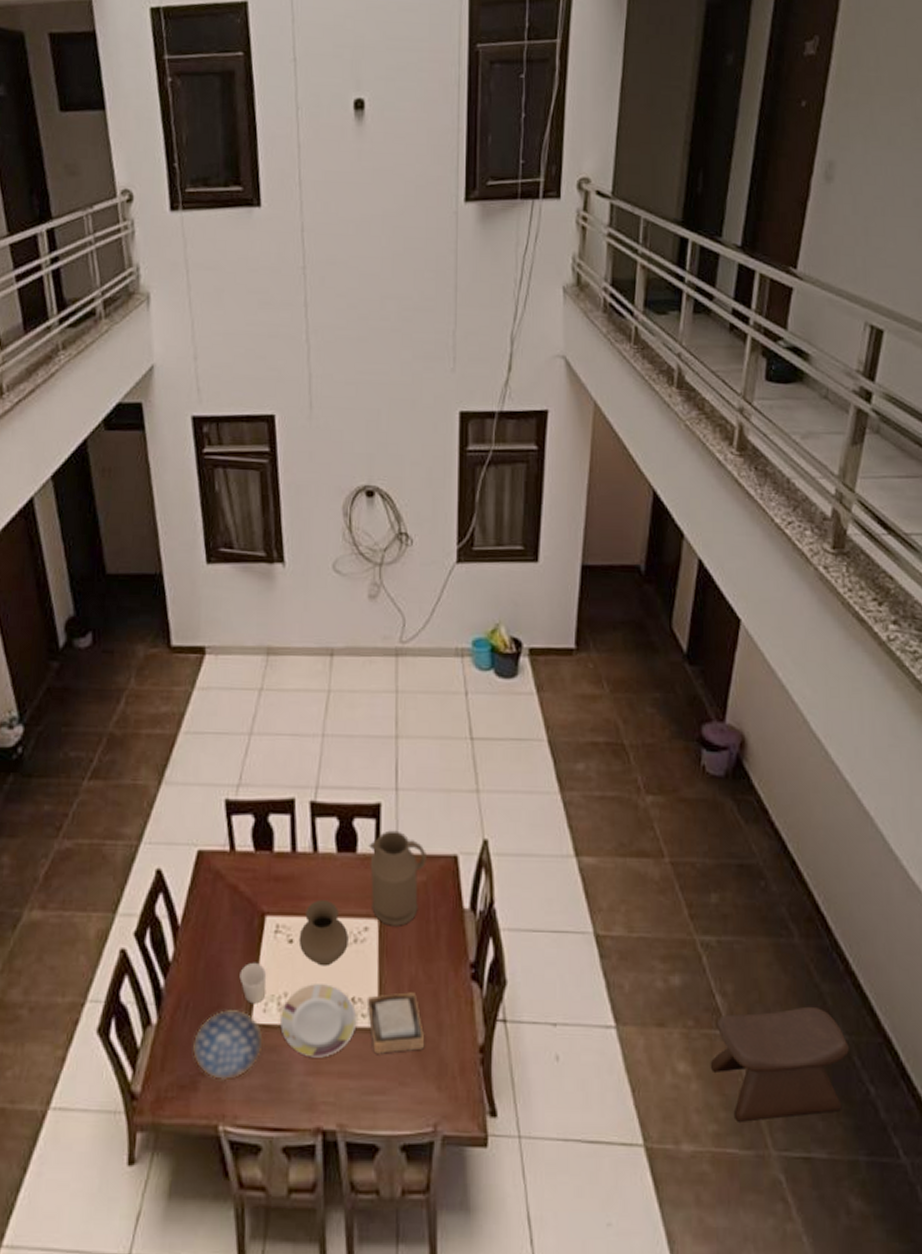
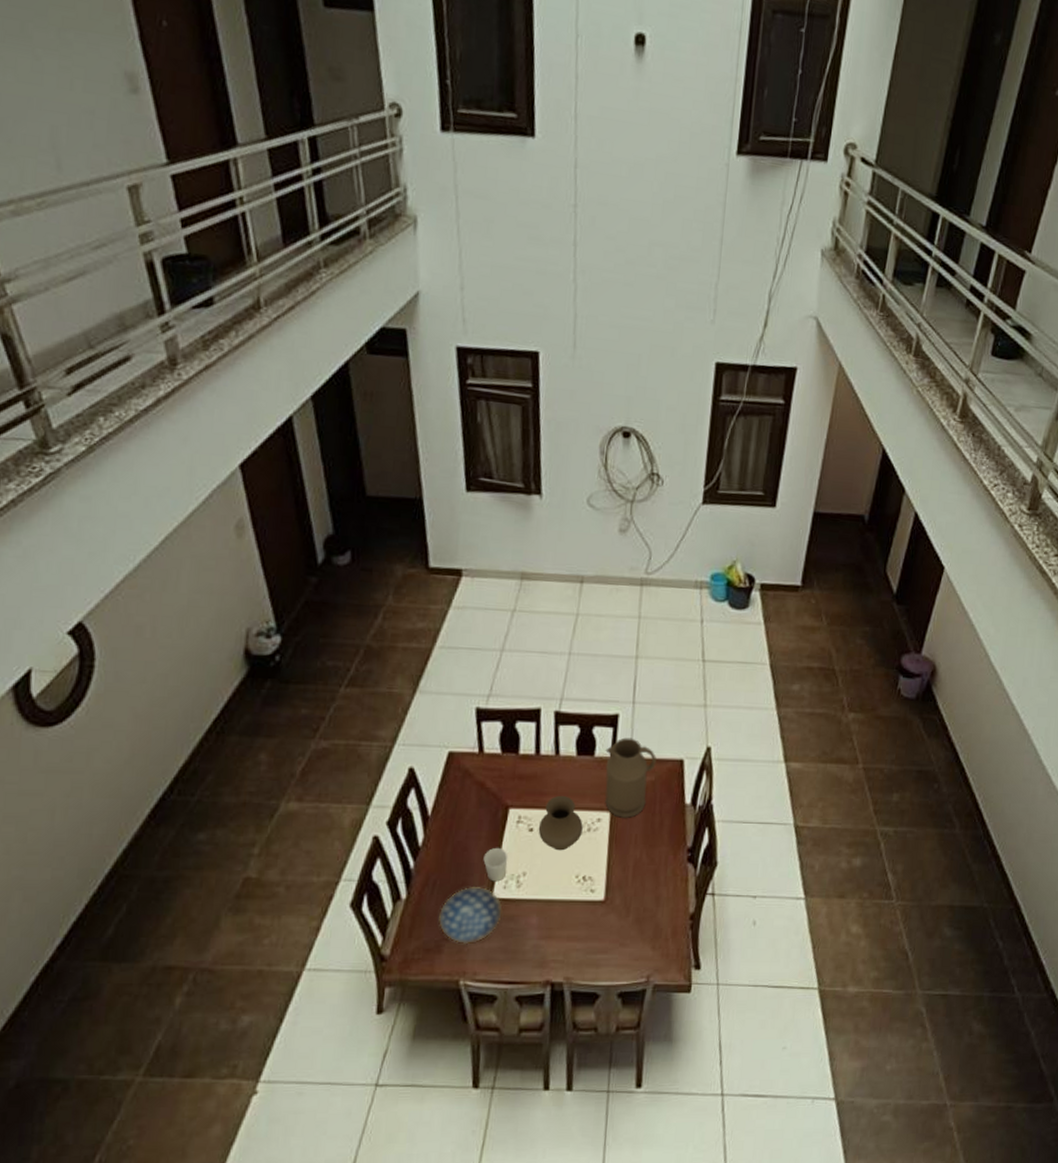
plate: present [280,984,357,1058] -> none [518,865,587,925]
napkin holder: present [366,992,425,1054] -> none [595,872,644,921]
stool: present [710,1006,849,1122] -> none [877,881,987,969]

